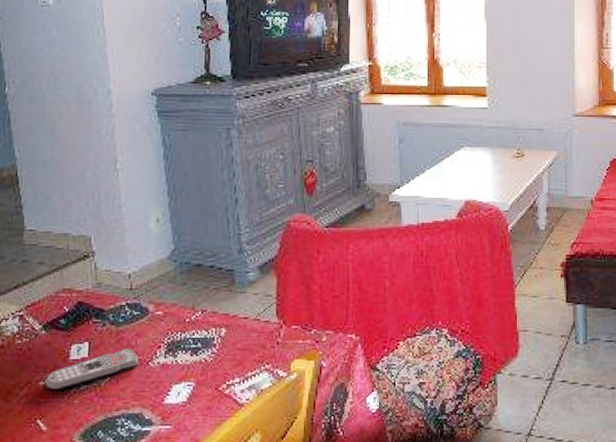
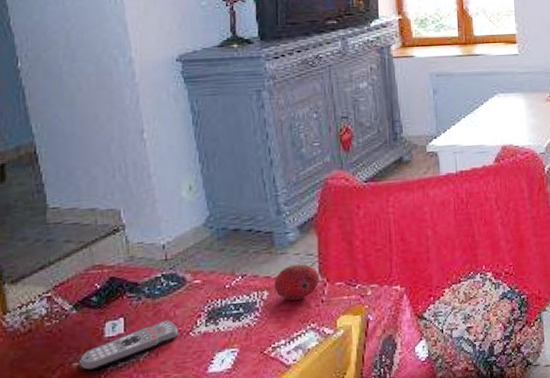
fruit: none [232,304,276,340] -> present [274,264,319,301]

